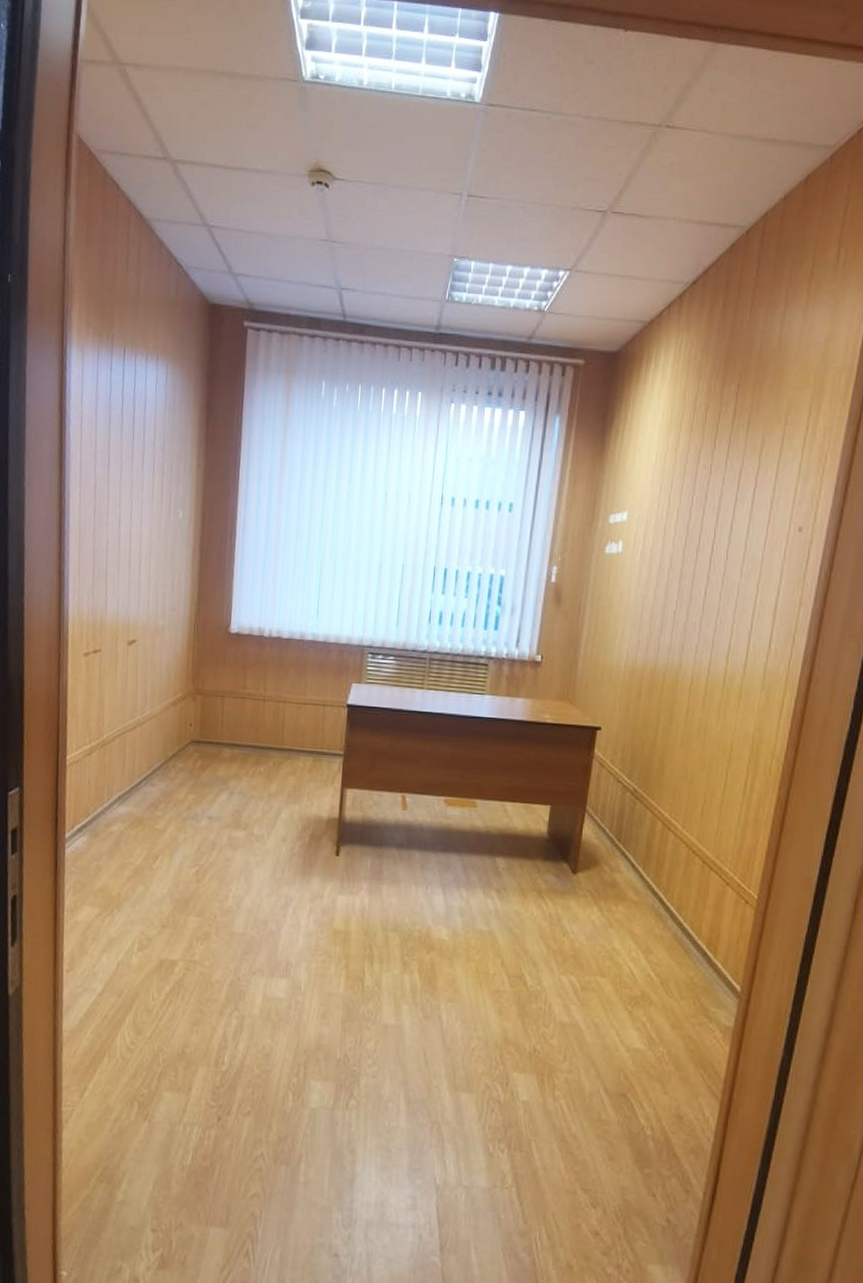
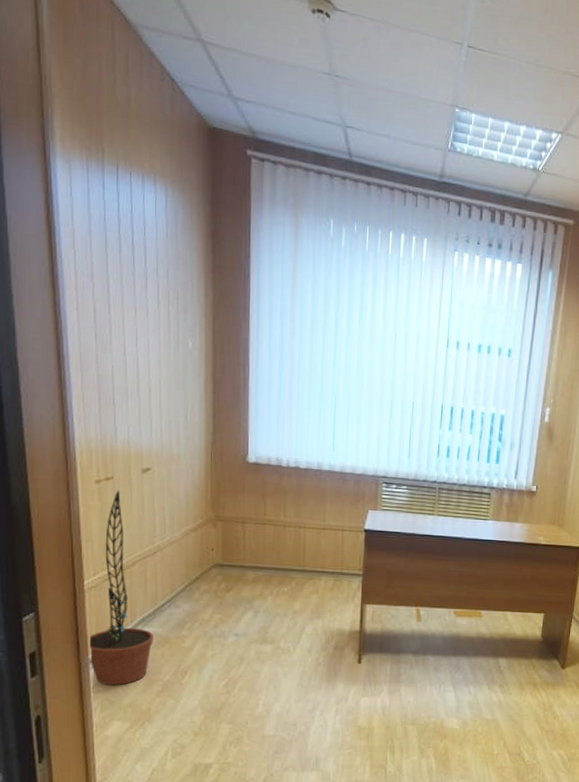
decorative plant: none [65,663,128,868] -> present [88,490,153,686]

